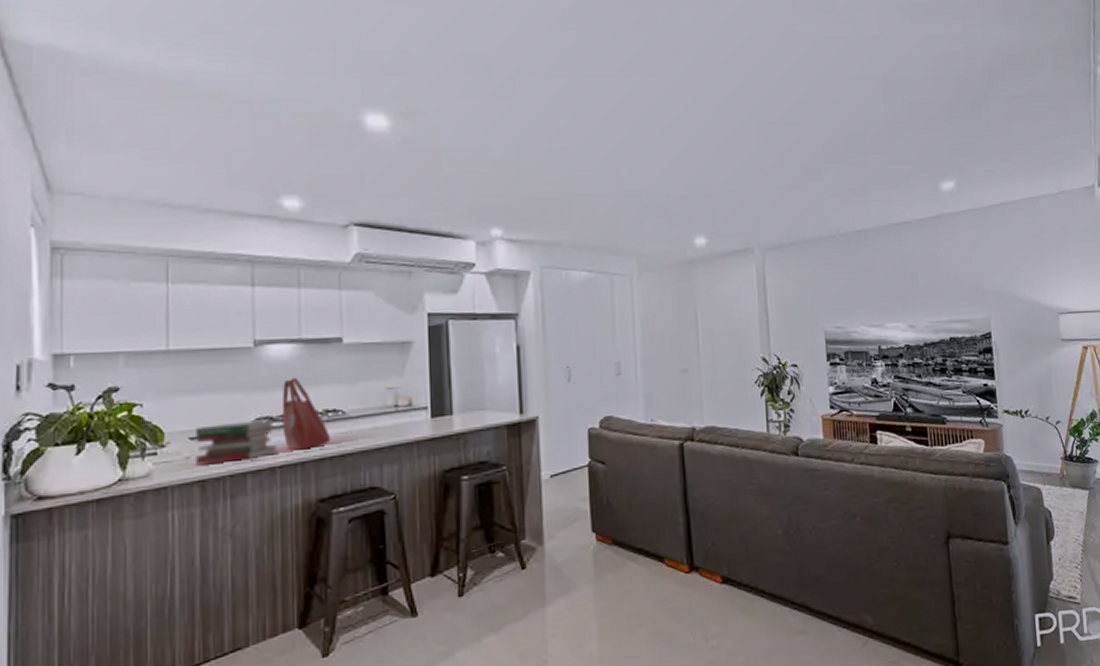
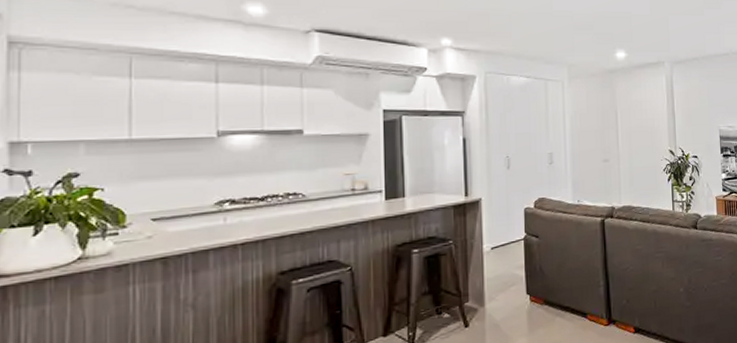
books: present [194,418,277,466] -> none [156,200,239,244]
handbag: present [282,377,331,451] -> none [244,164,292,230]

